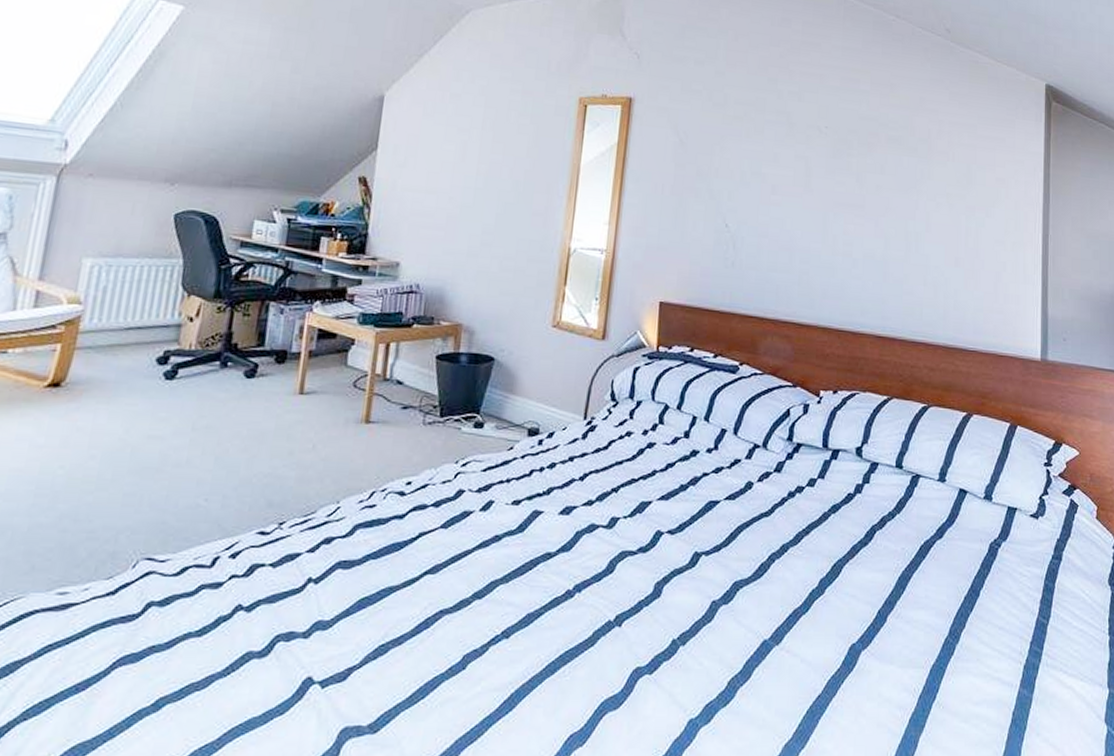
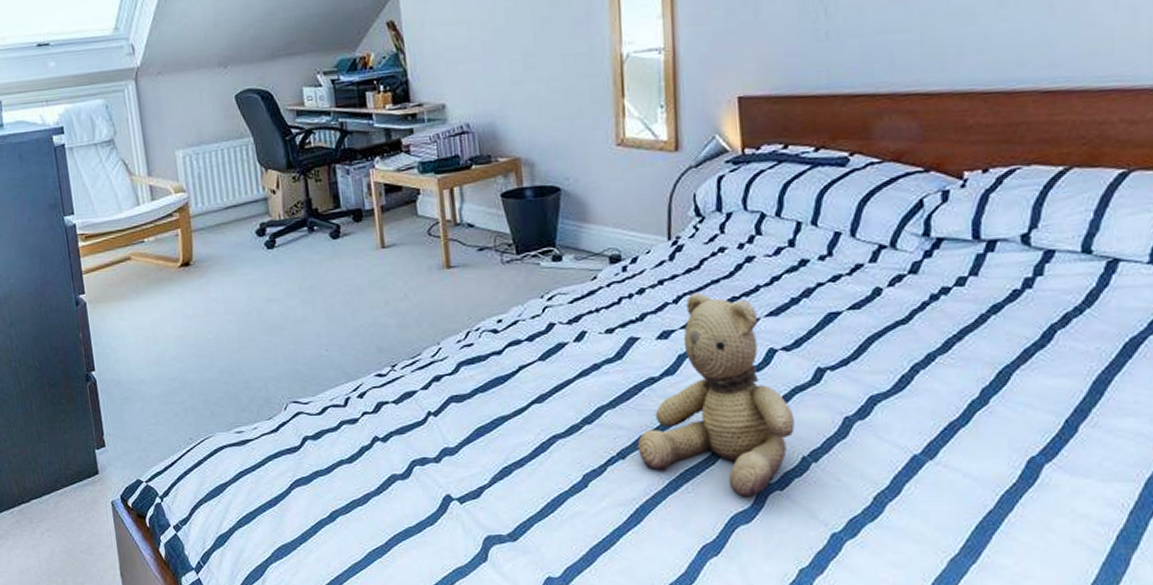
teddy bear: none [522,472,670,683] -> present [637,293,795,499]

